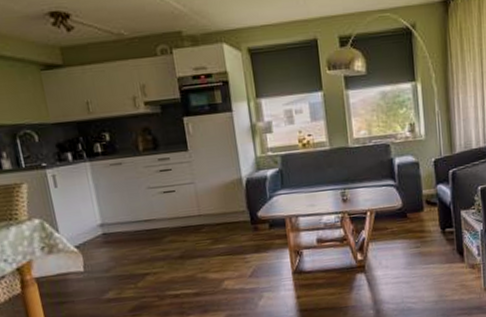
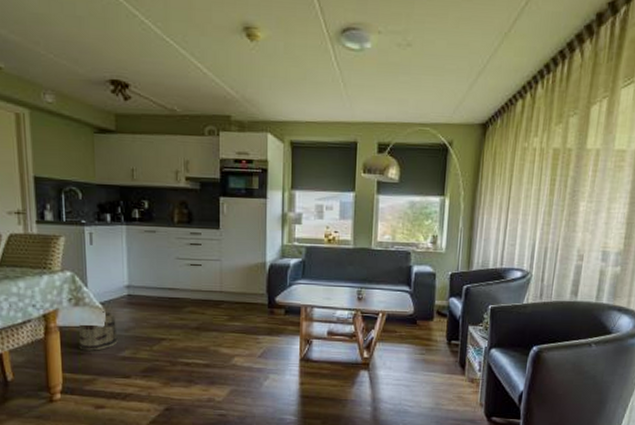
basket: none [56,253,100,299] -> present [78,310,118,351]

